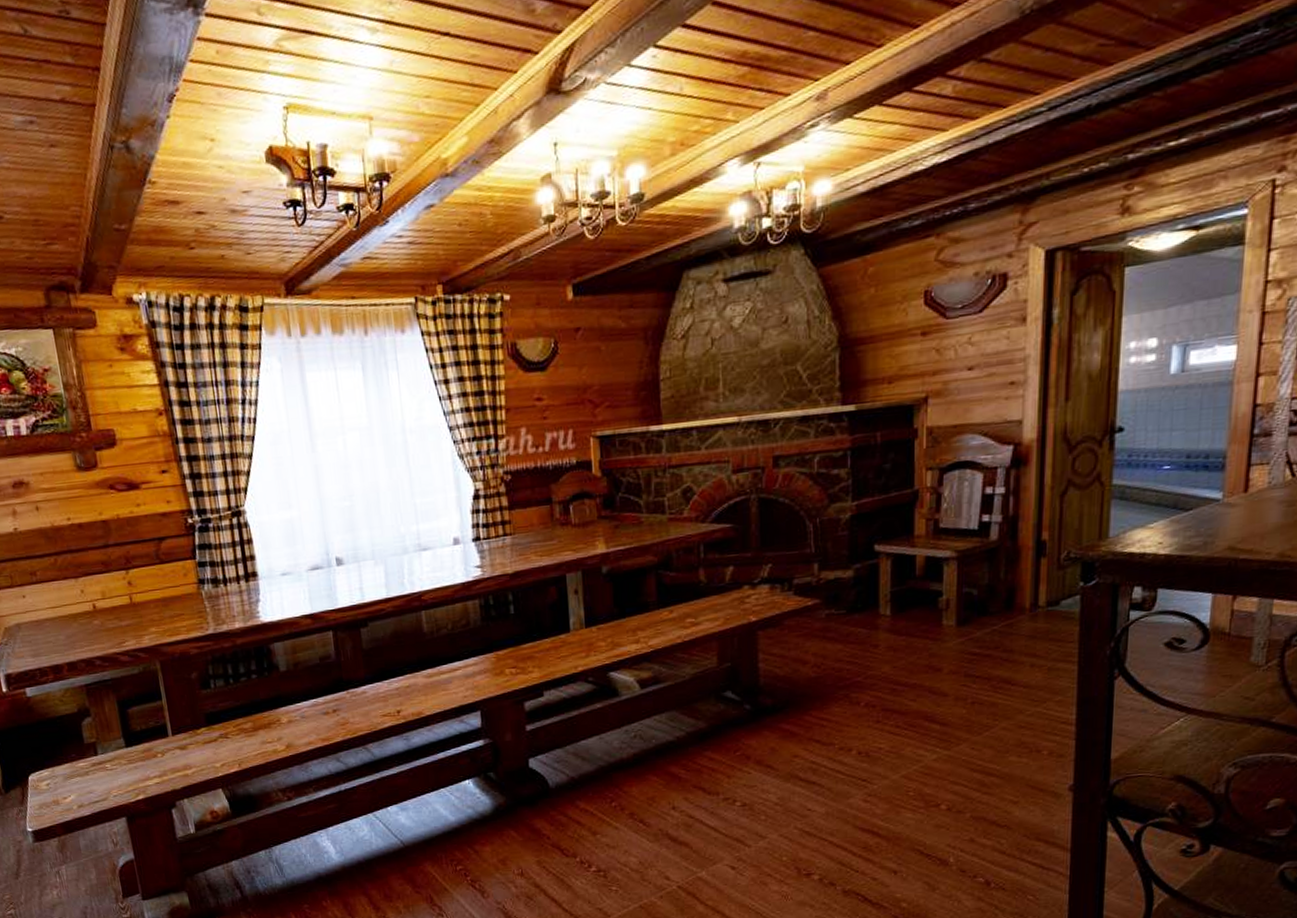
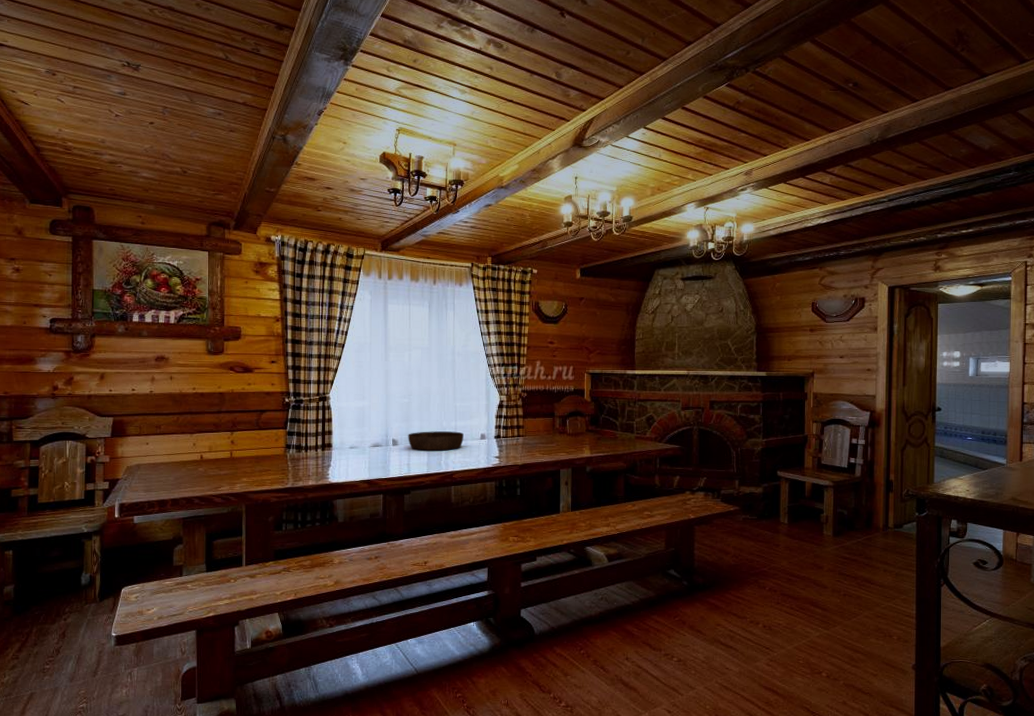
wooden bowl: none [355,537,431,569] -> present [408,431,464,451]

